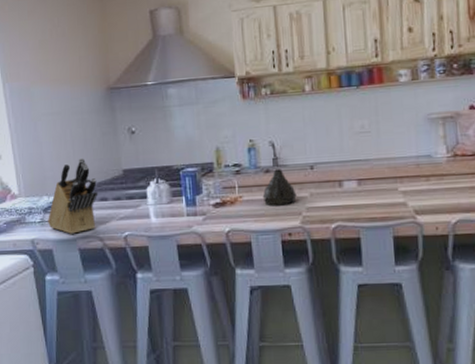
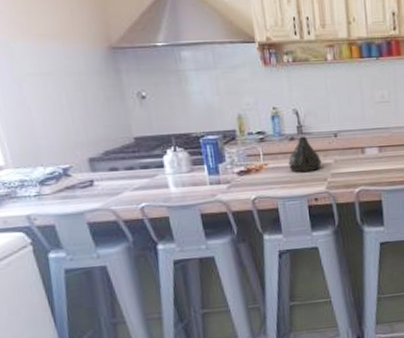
knife block: present [48,158,99,234] -> none [46,125,107,208]

